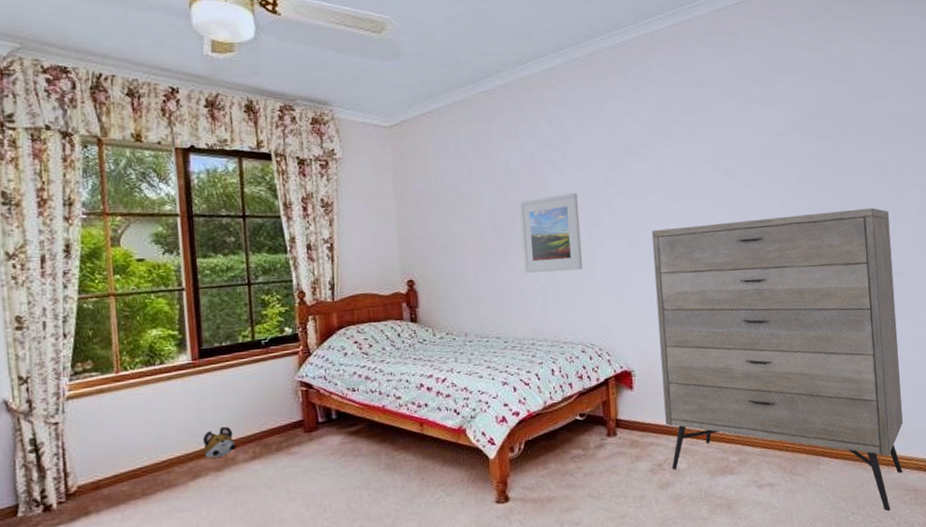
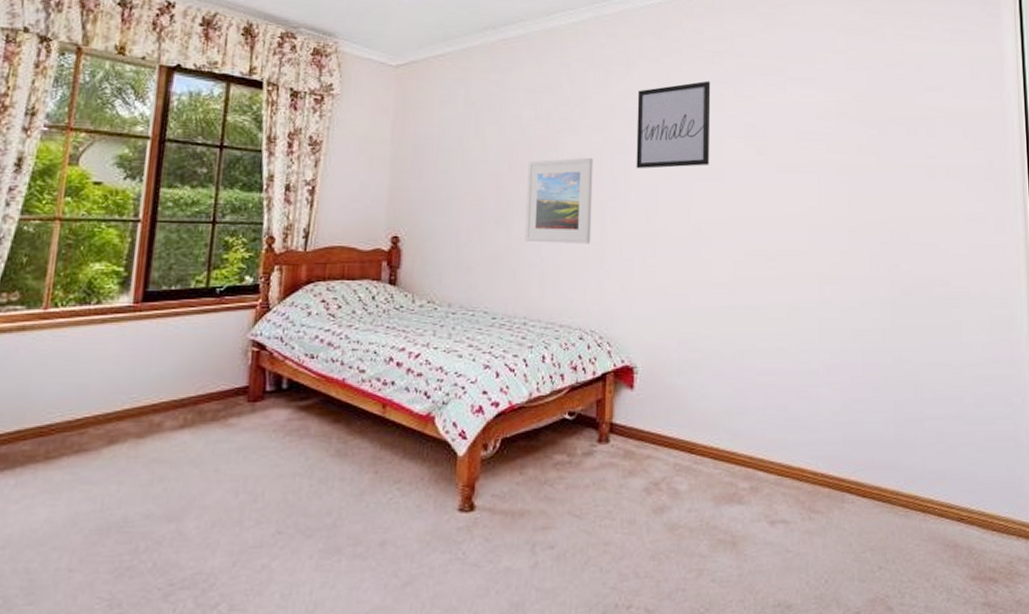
plush toy: present [202,426,237,458] -> none [126,385,167,421]
wall art: none [611,111,683,199] -> present [636,80,711,169]
dresser: present [651,208,903,512] -> none [668,207,944,570]

